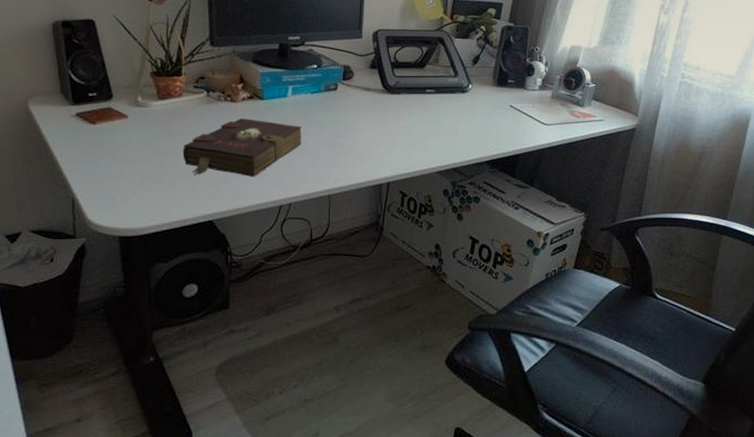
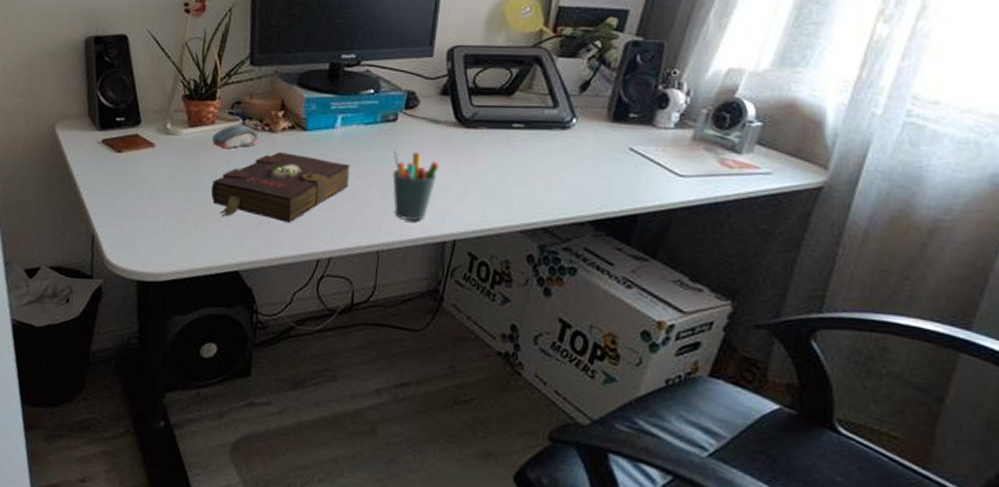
computer mouse: none [180,96,222,117] -> present [212,124,259,148]
pen holder: none [336,112,373,170] -> present [392,149,440,222]

